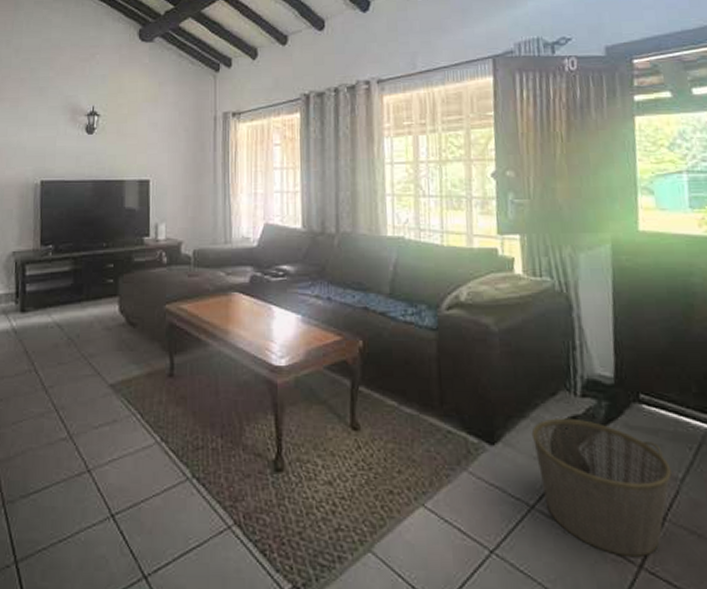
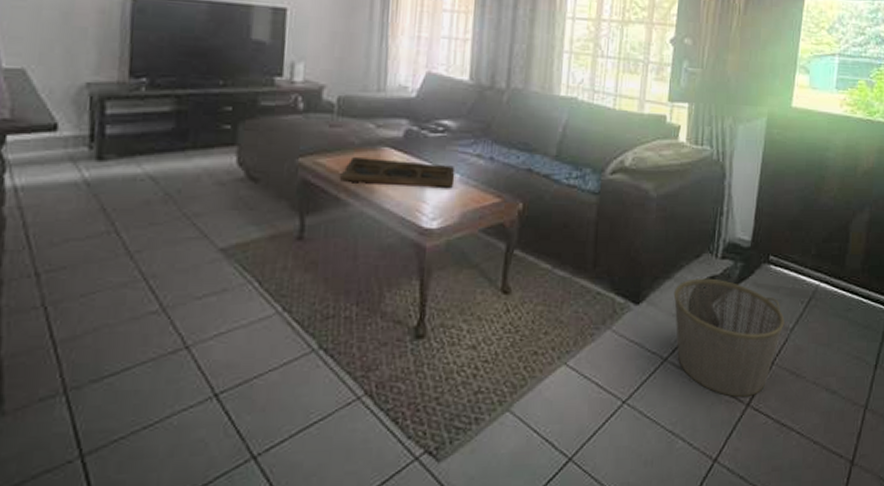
decorative tray: none [199,303,298,327] -> present [339,157,456,188]

